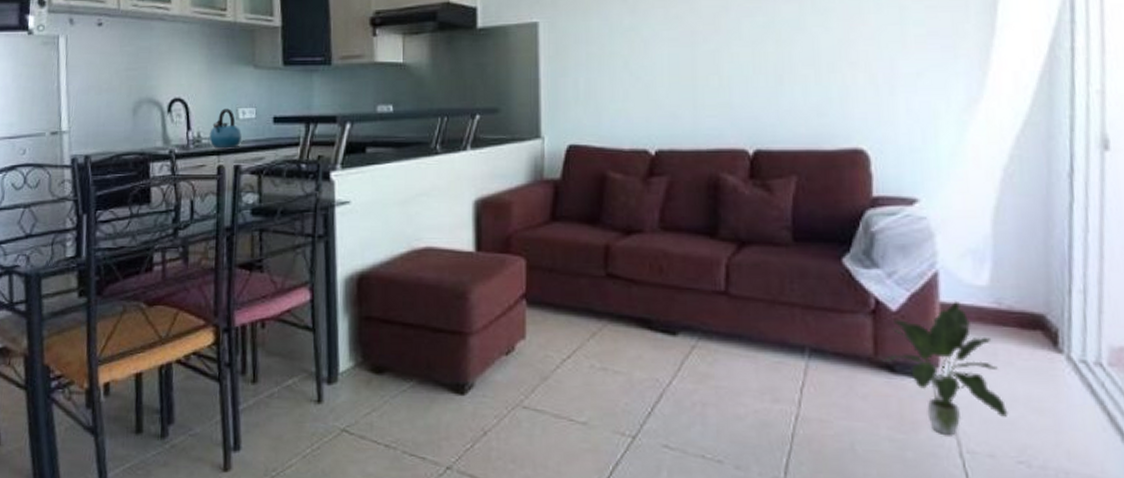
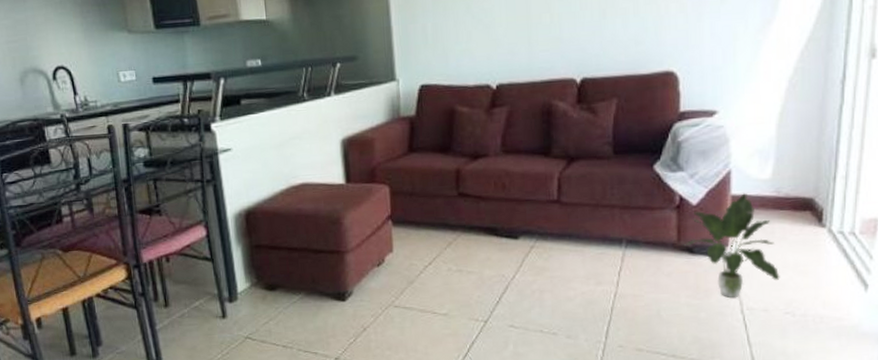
kettle: present [209,108,242,149] -> none [95,72,126,110]

